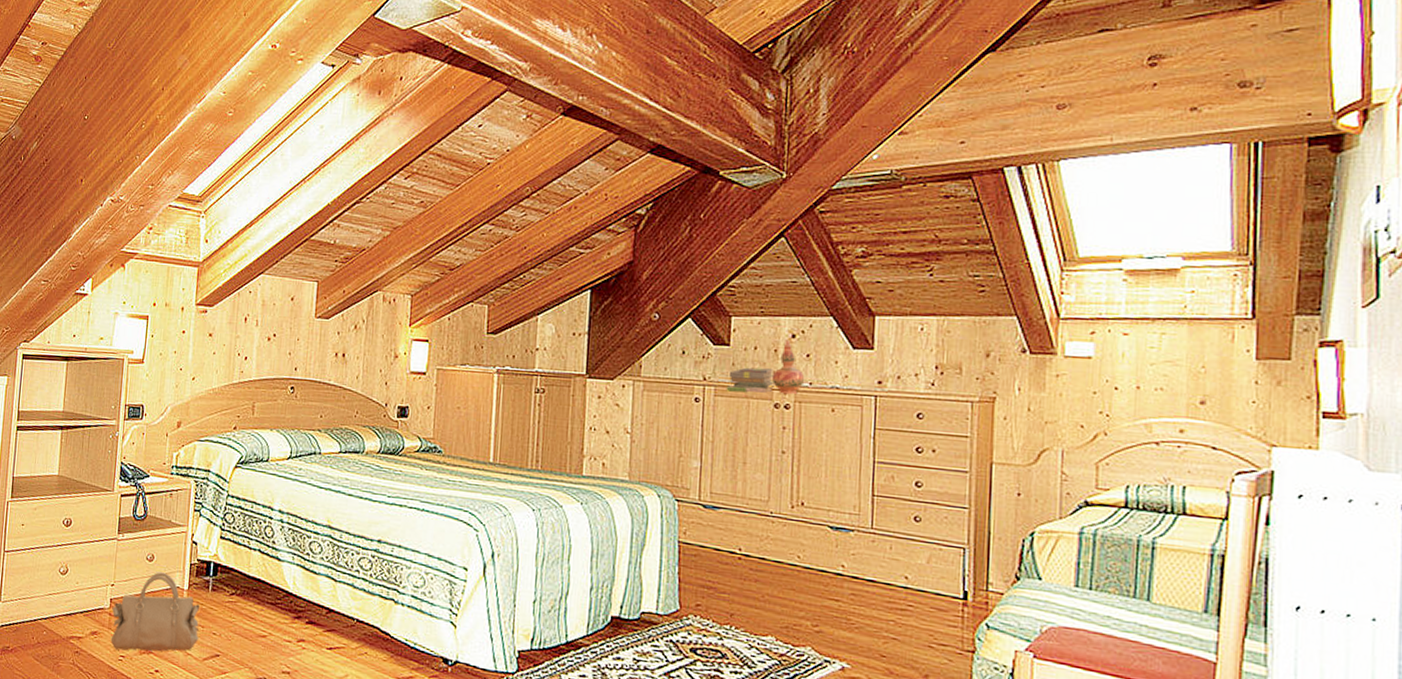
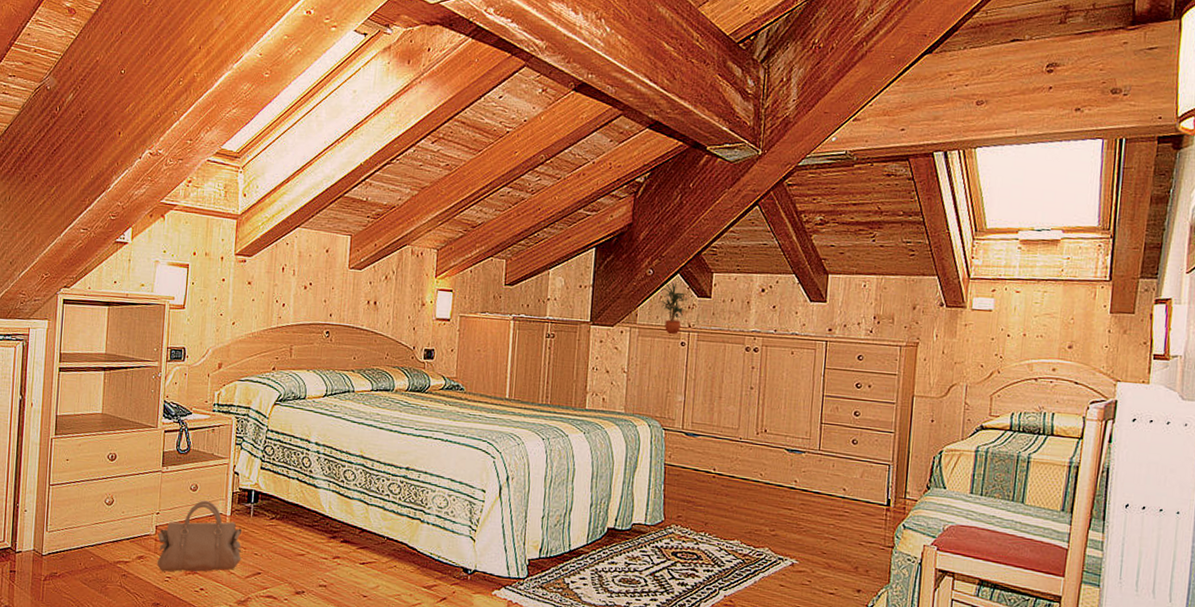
potted plant: none [667,328,702,389] -> present [659,282,688,335]
books: present [726,367,776,394] -> none [707,316,747,339]
decorative vase: present [771,340,805,395] -> none [744,293,771,340]

